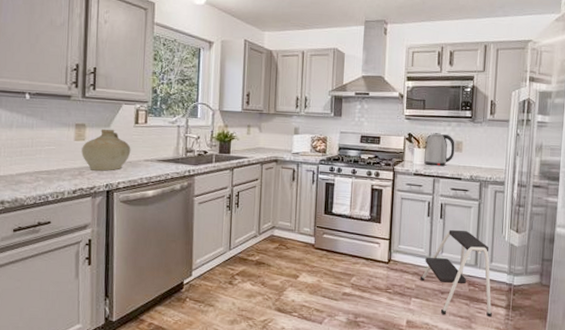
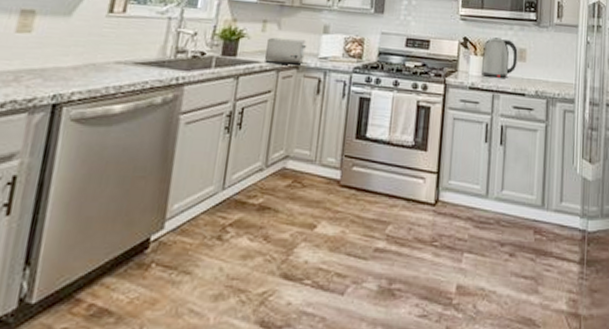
ceramic jug: present [82,128,131,171] -> none [23,17,98,77]
toaster: none [251,138,283,160] -> present [265,37,307,66]
step stool: present [420,229,492,317] -> none [475,159,563,276]

